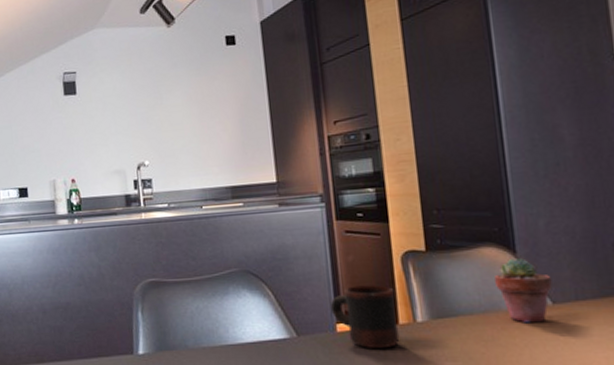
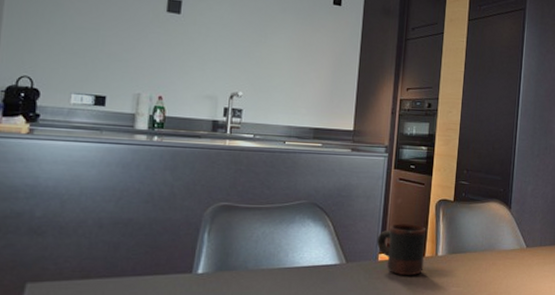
potted succulent: present [495,258,553,323] -> none [494,213,529,261]

